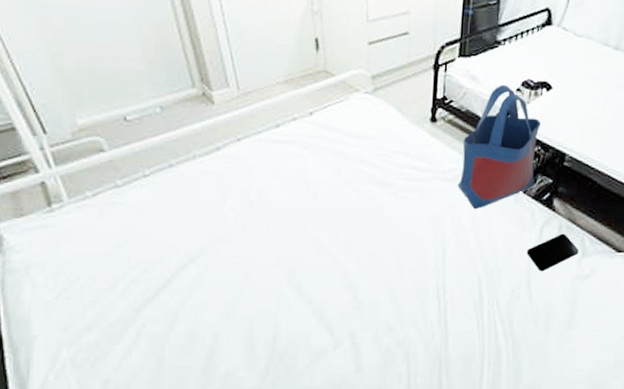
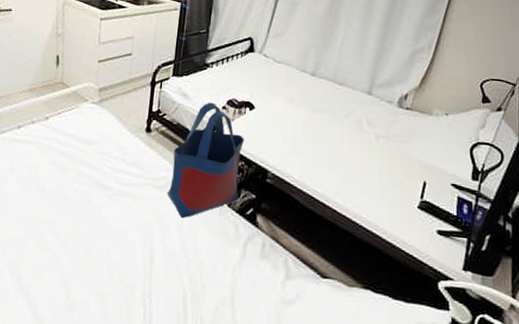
smartphone: present [526,234,579,272] -> none [230,251,283,291]

